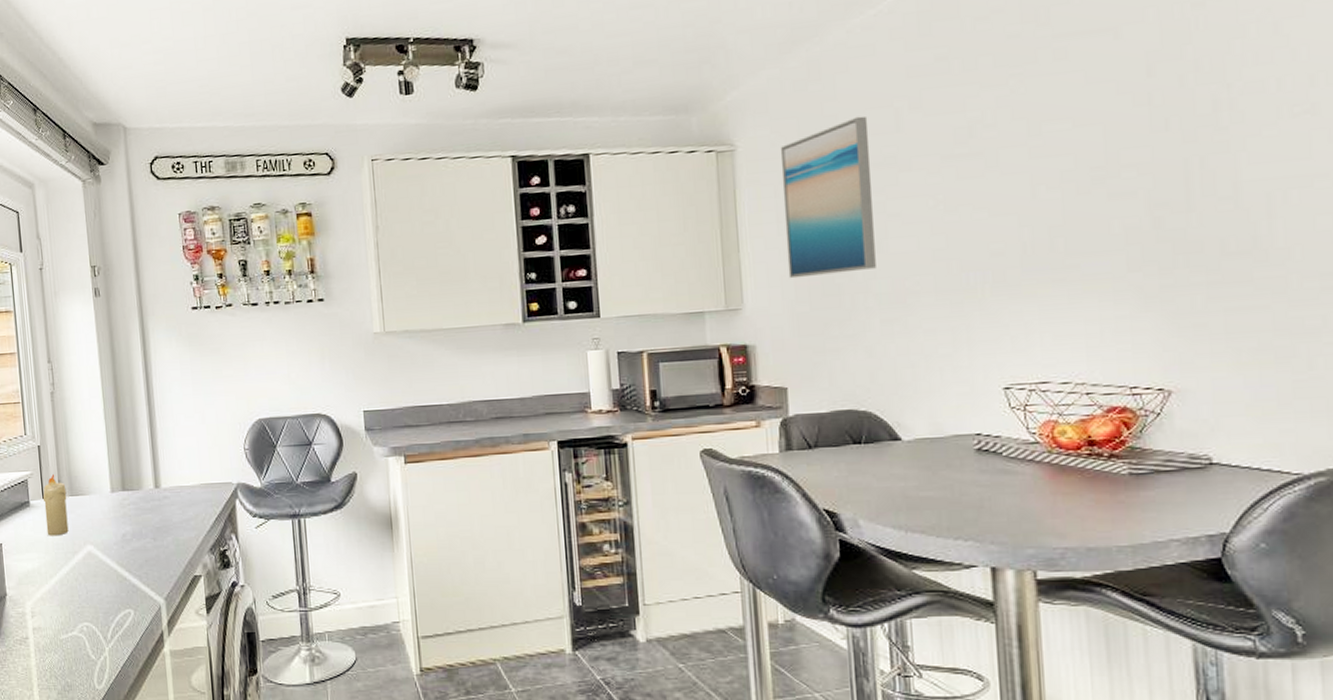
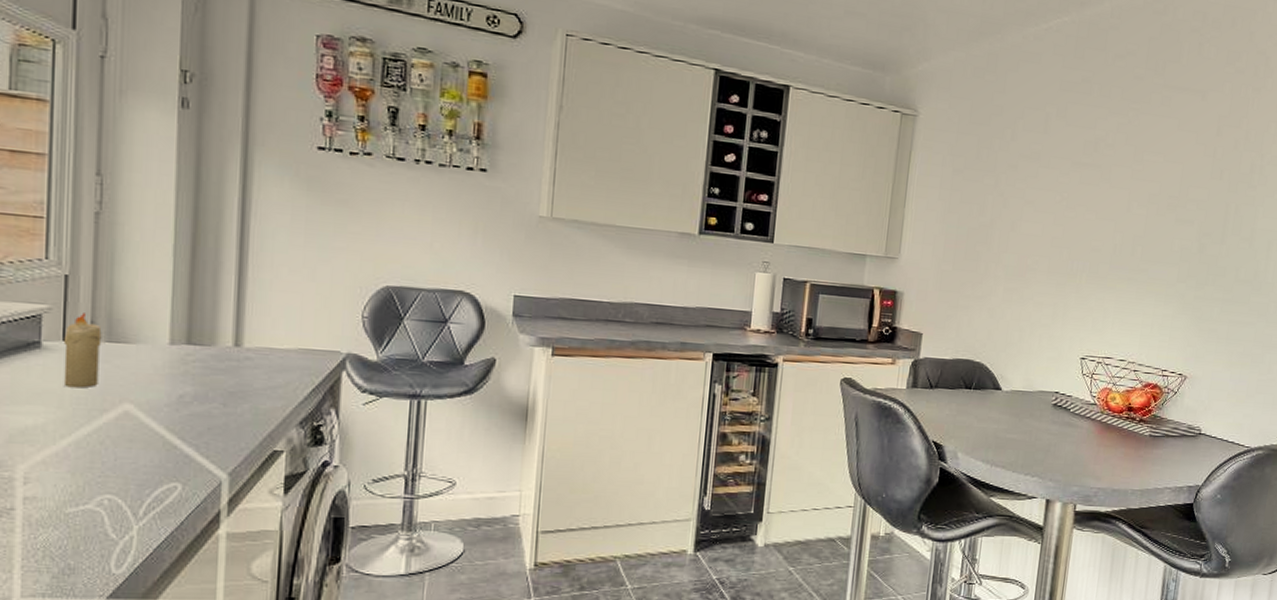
wall art: present [780,116,876,279] -> none [941,112,1025,244]

